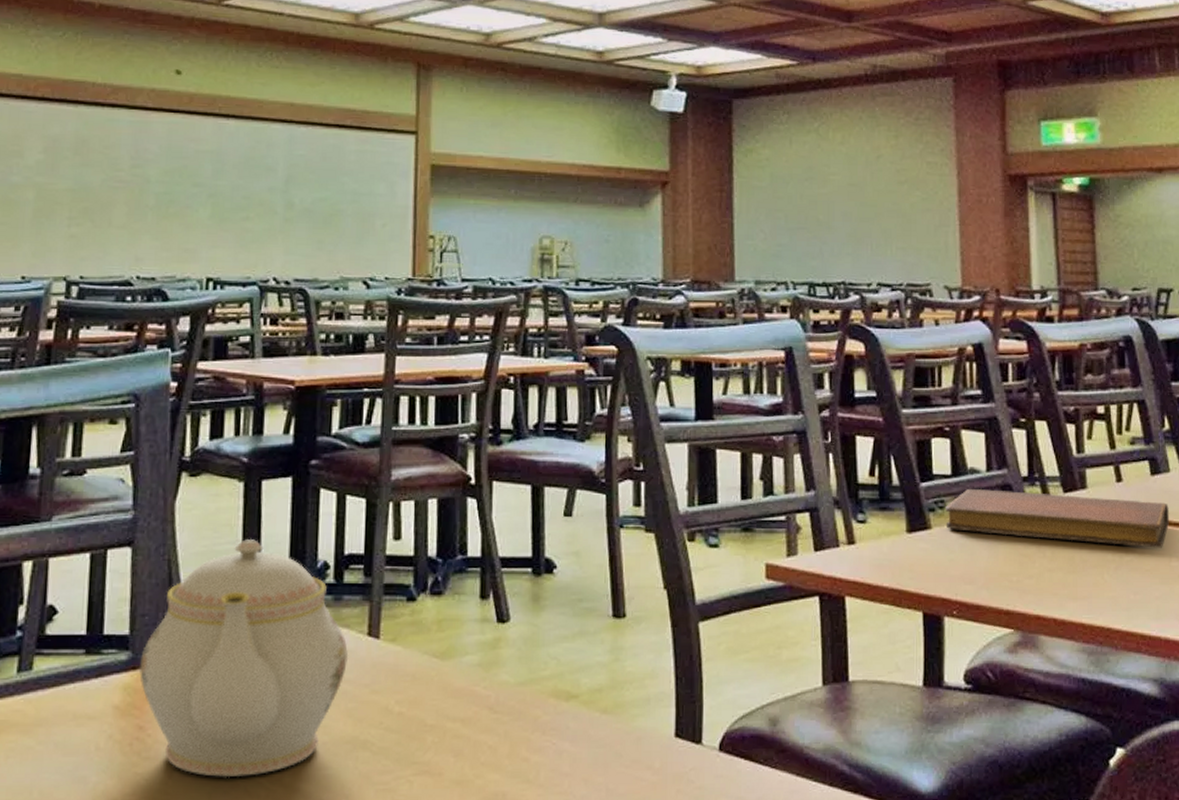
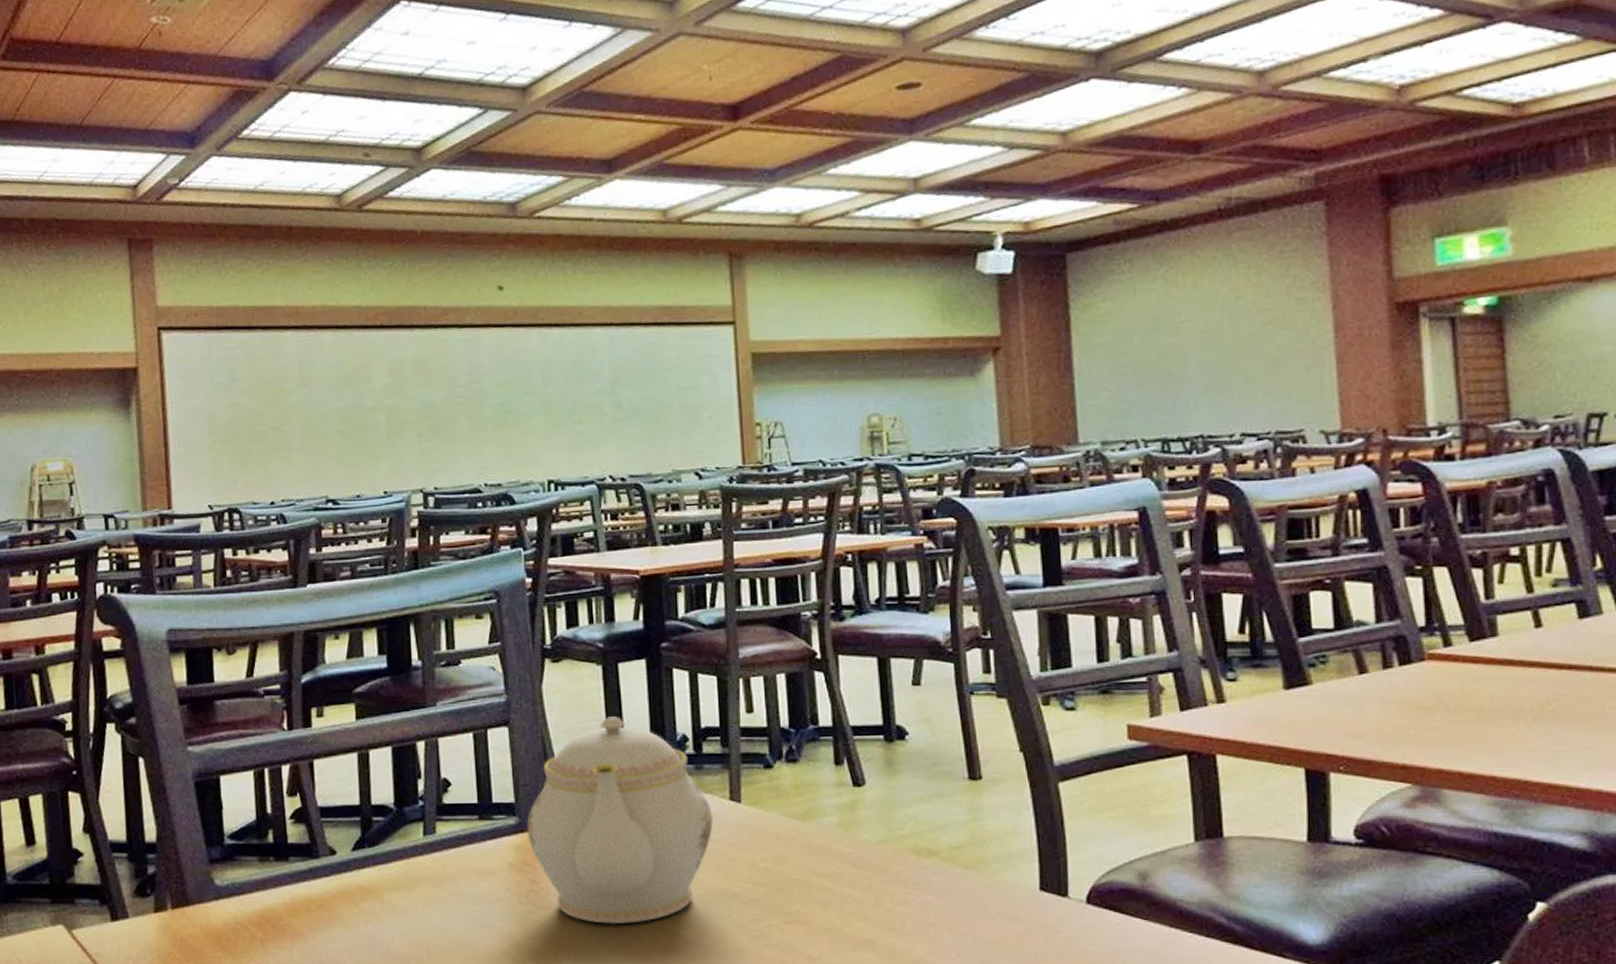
notebook: present [946,489,1169,548] -> none [1328,641,1602,696]

